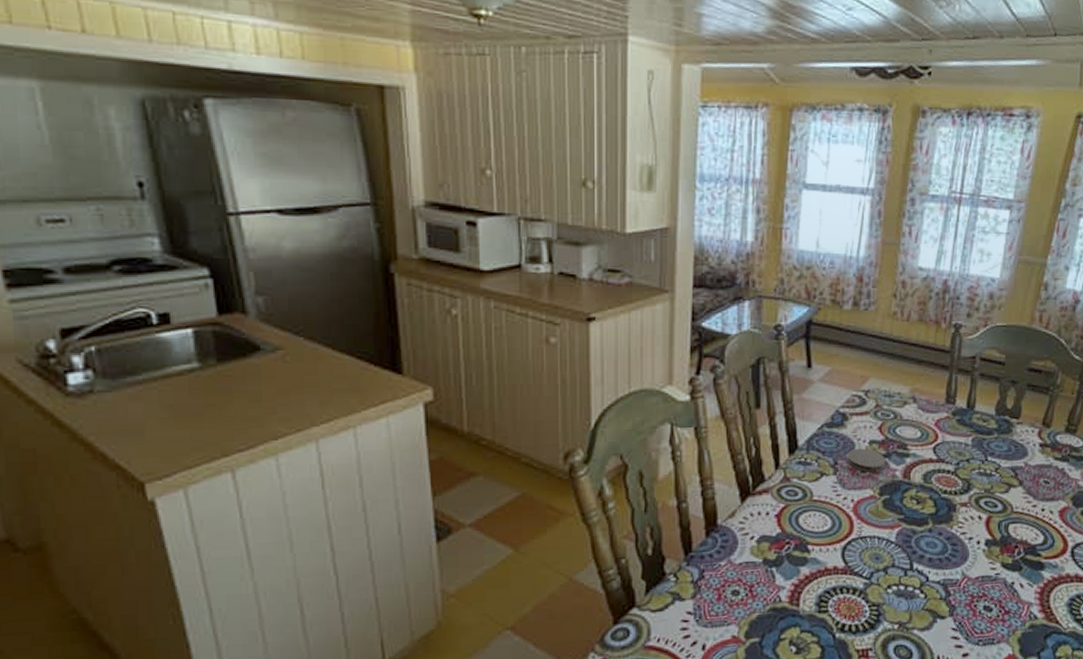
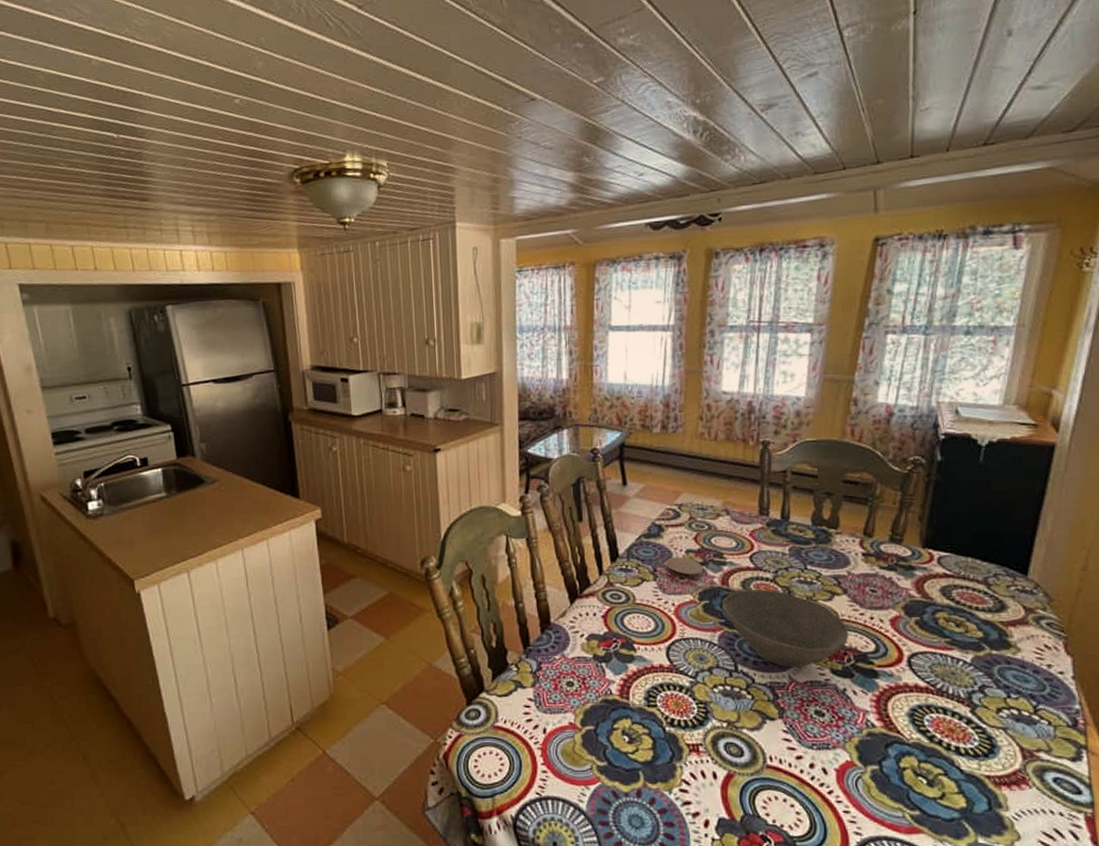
bowl: none [902,482,1022,563] -> present [722,589,850,667]

